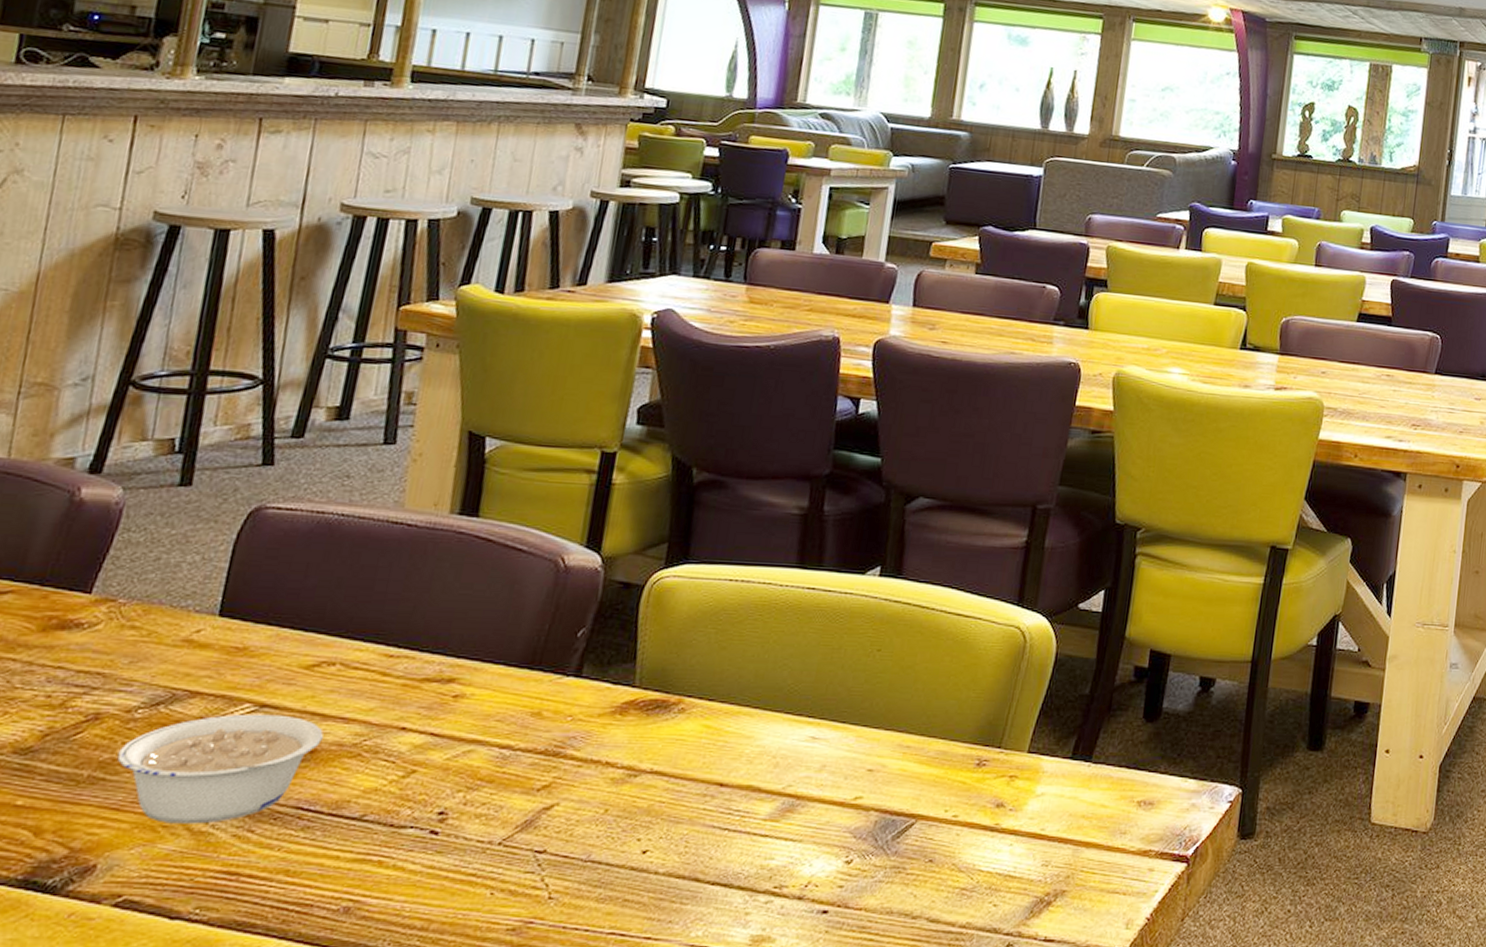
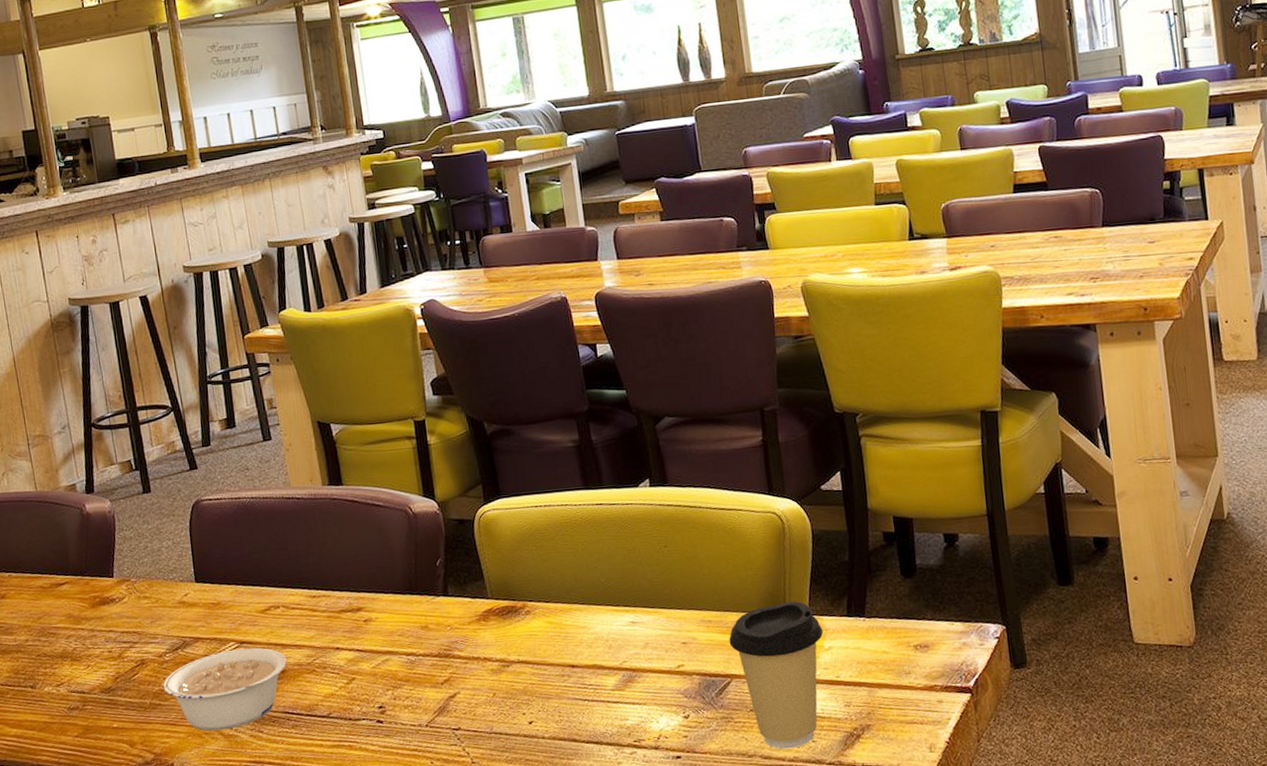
coffee cup: none [925,734,1040,912] -> present [729,601,823,749]

